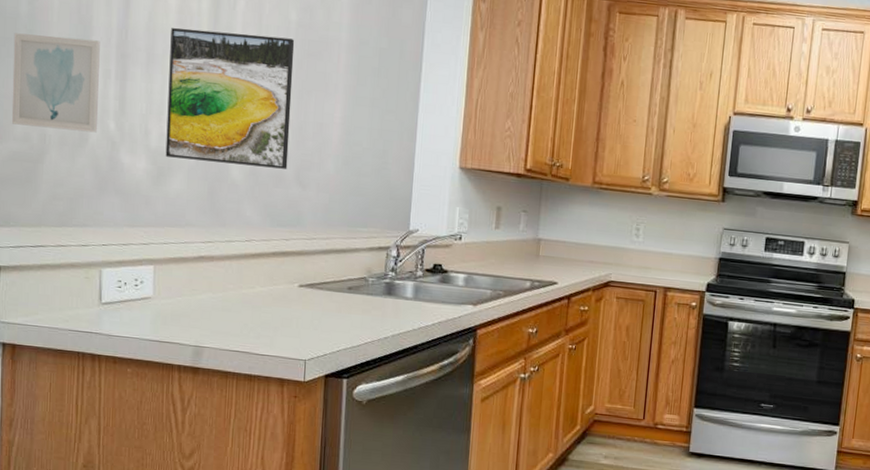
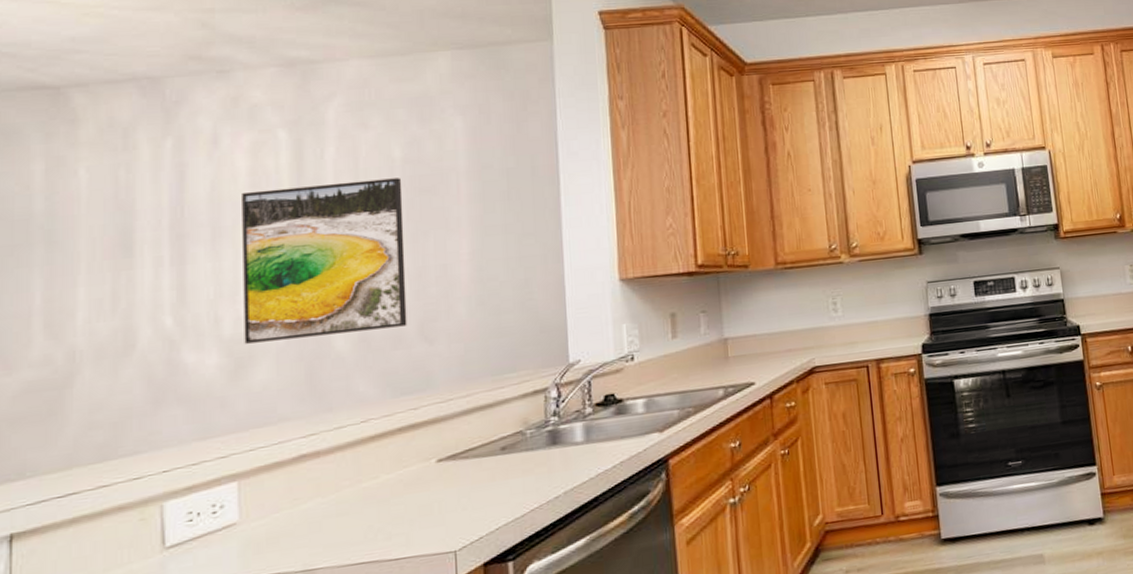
wall art: present [12,33,100,133] -> none [24,225,149,348]

